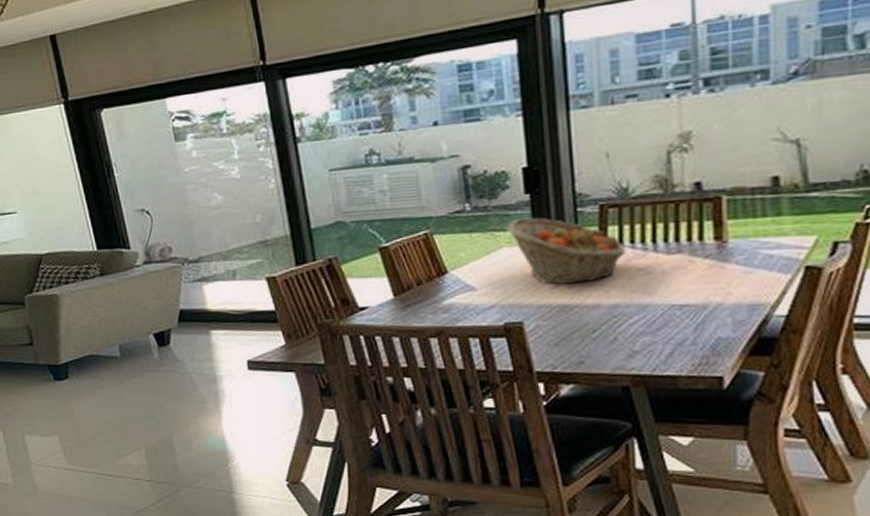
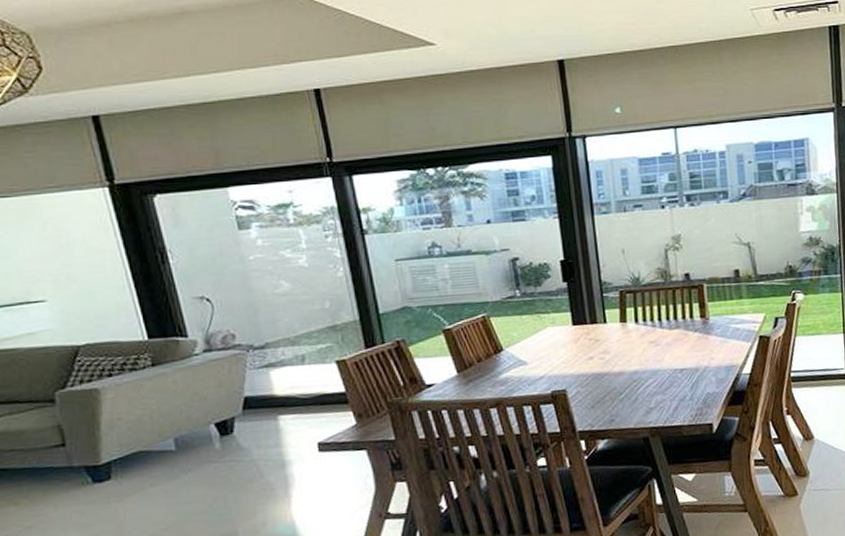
fruit basket: present [507,217,625,285] -> none [550,301,640,357]

